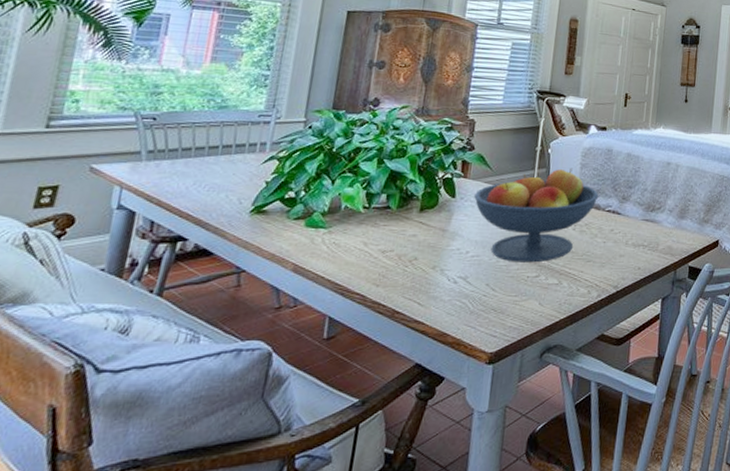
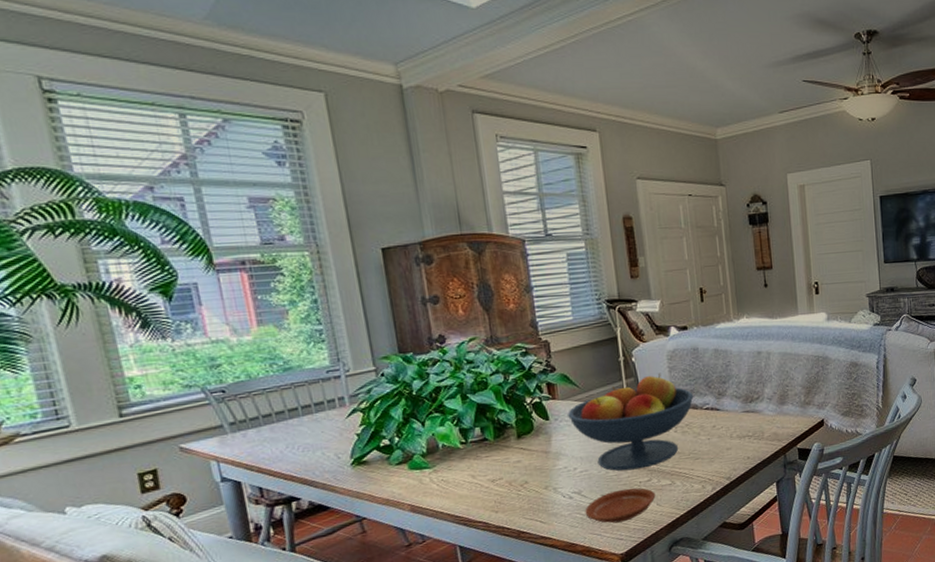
plate: none [465,281,540,317] -> present [585,488,656,524]

